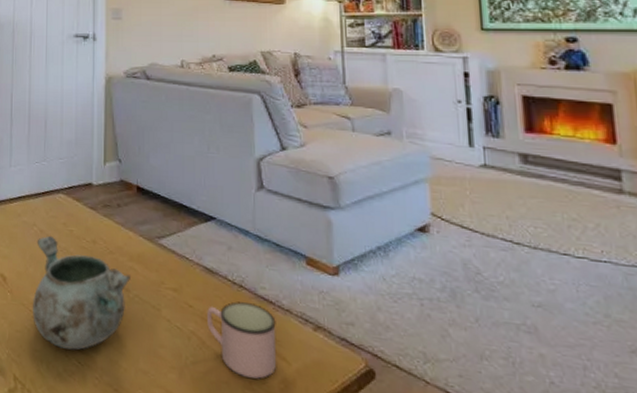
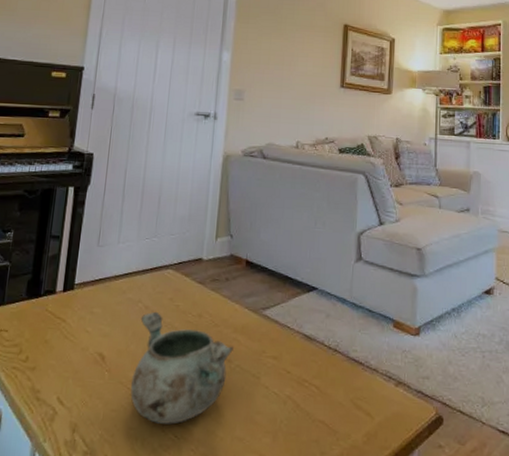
mug: present [207,301,277,379] -> none [303,365,364,436]

